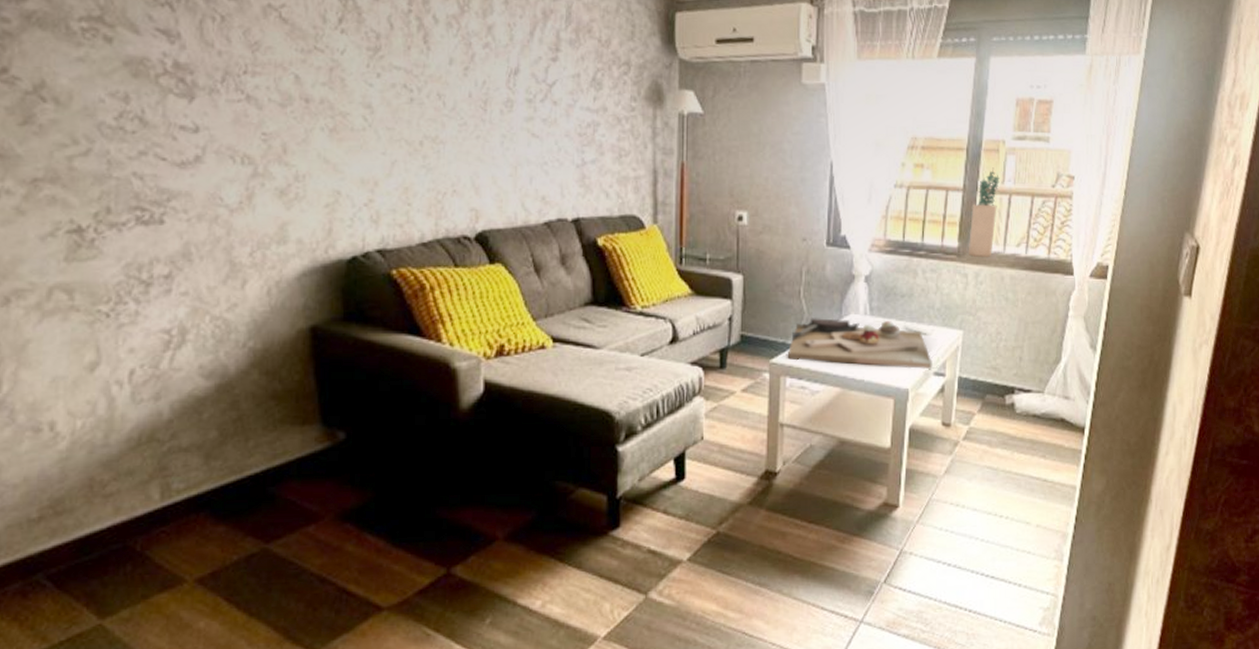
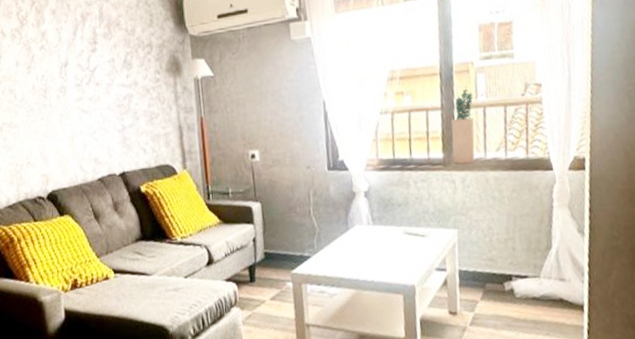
decorative tray: present [787,318,932,369] -> none [305,228,434,269]

